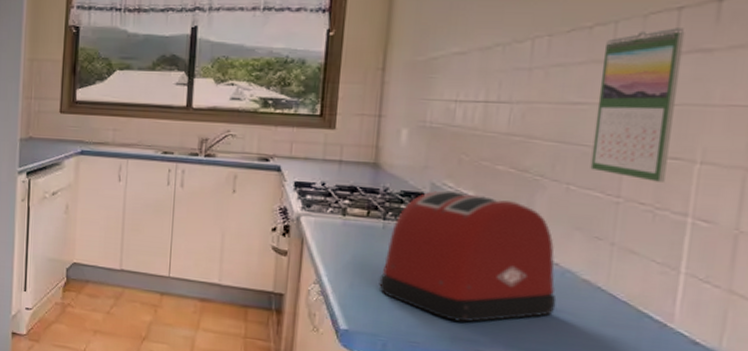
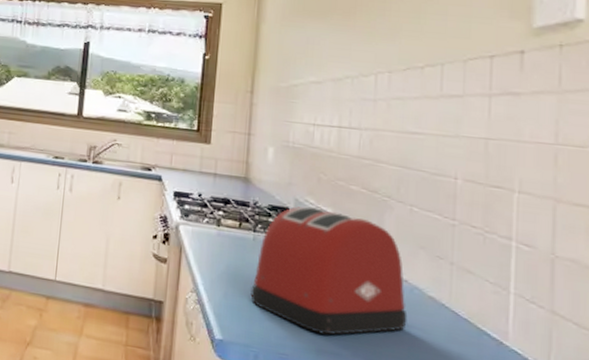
calendar: present [590,28,685,182] -> none [429,73,497,208]

